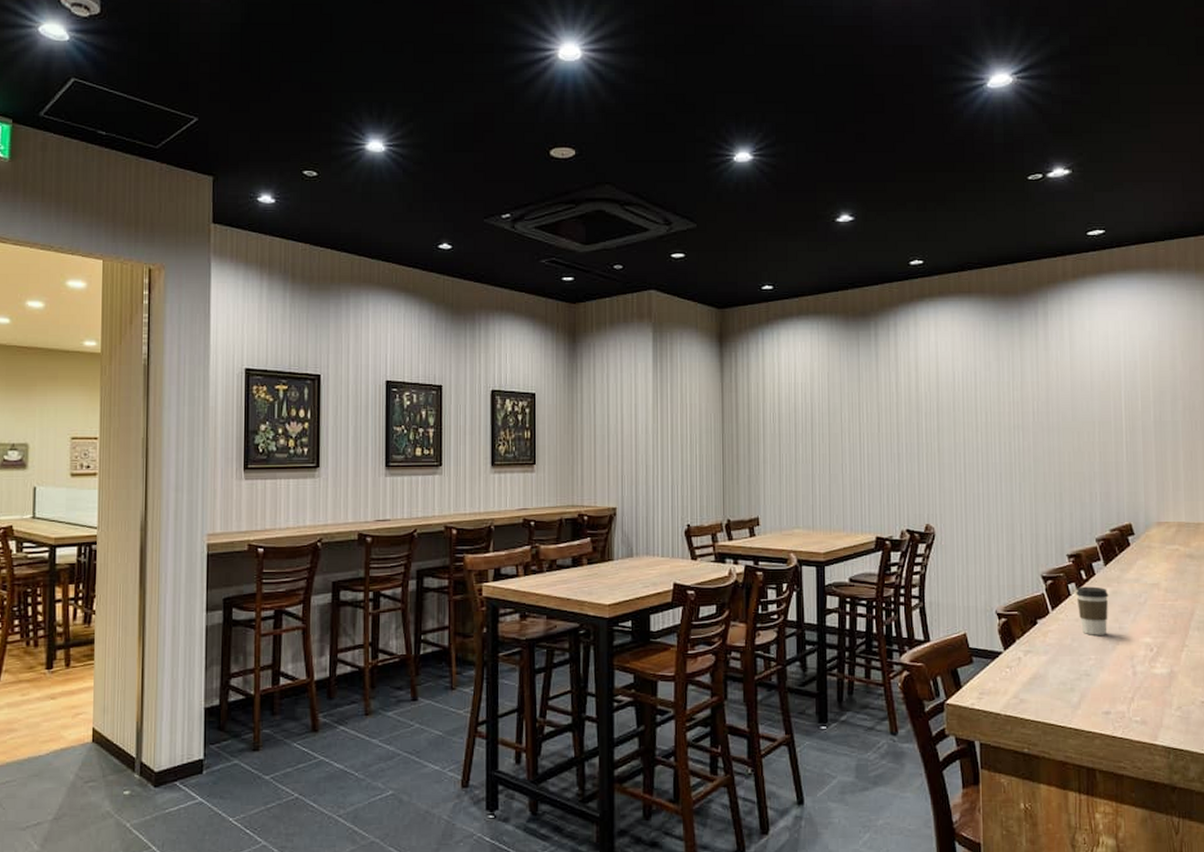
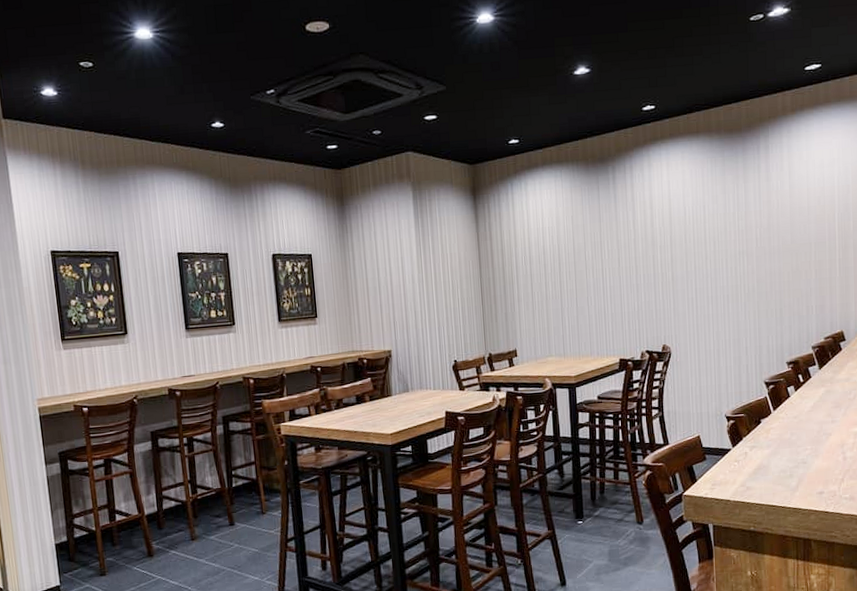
coffee cup: present [1076,586,1109,635] -> none [794,388,823,429]

